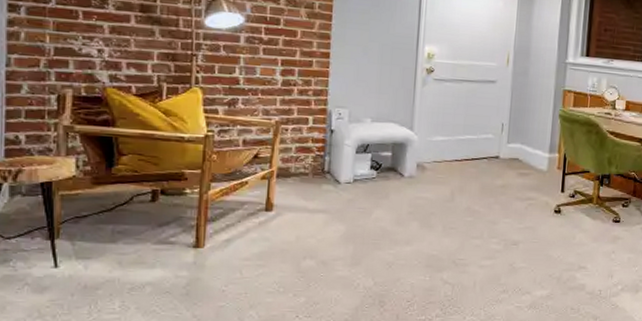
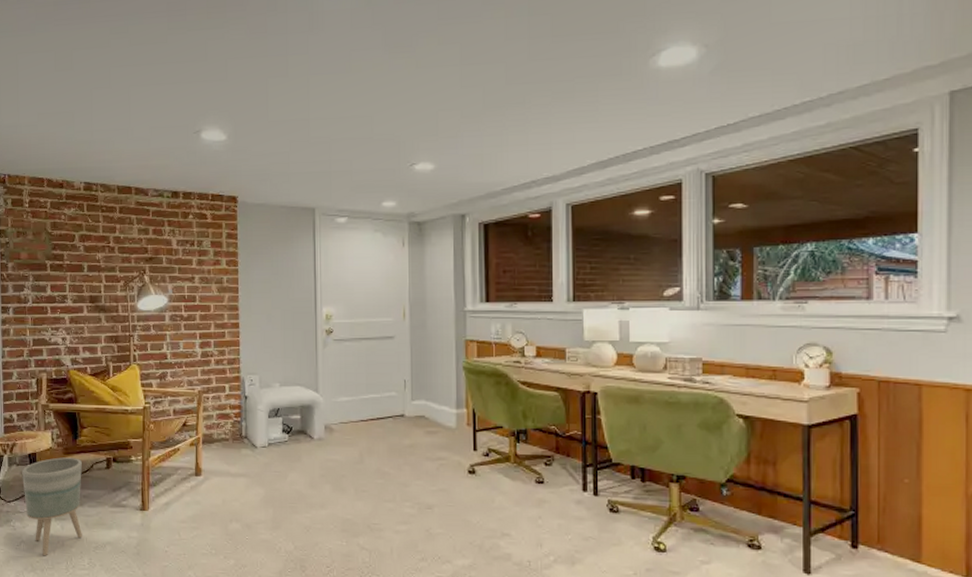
planter: none [30,187,118,300] -> present [22,457,82,556]

